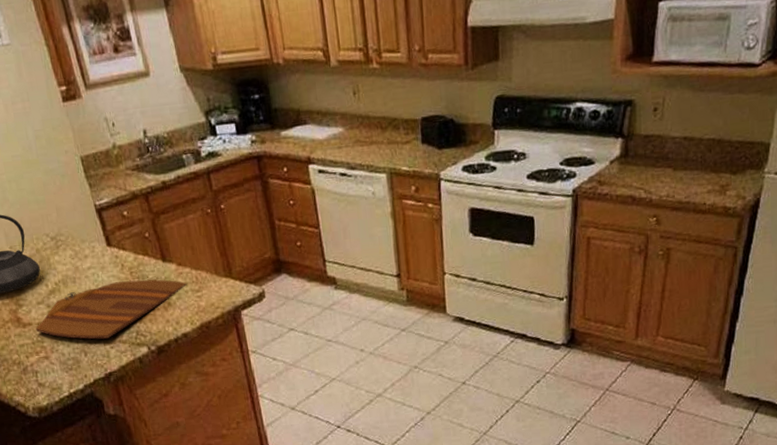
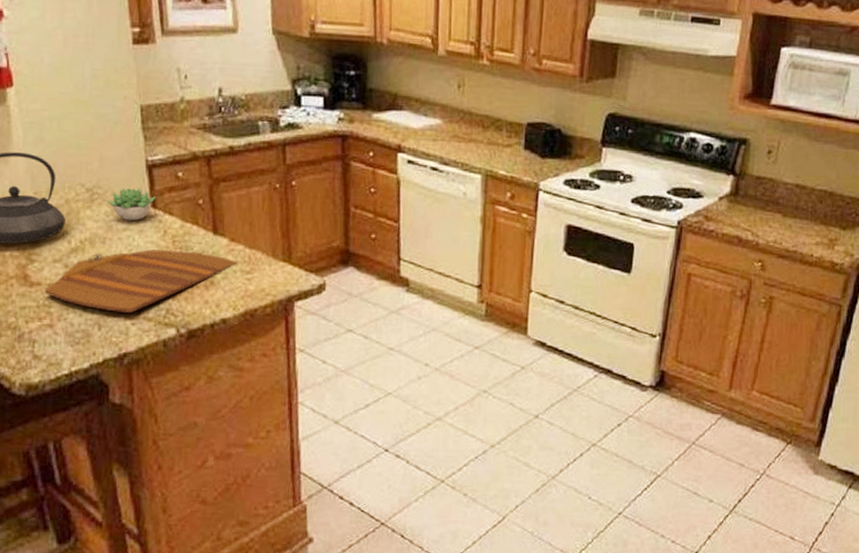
succulent plant: none [68,230,110,260] -> present [105,187,157,221]

